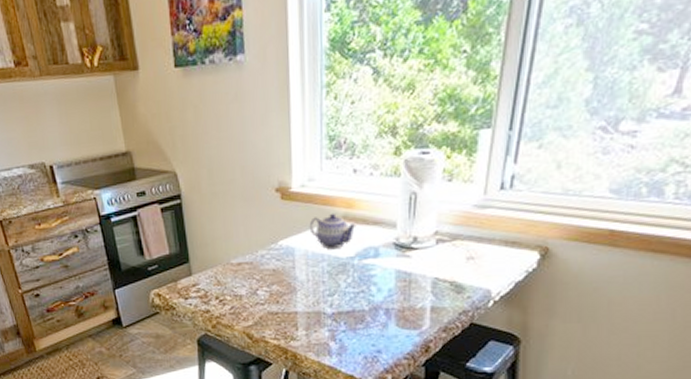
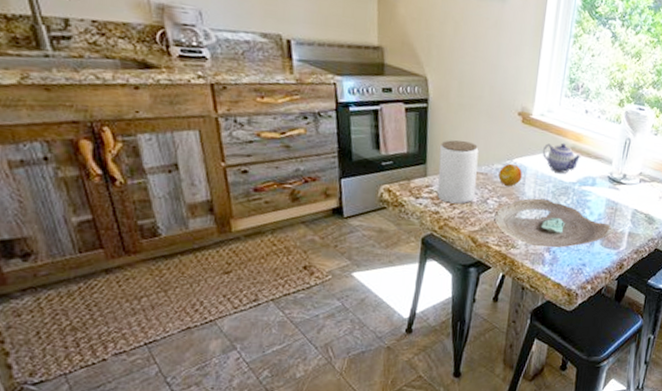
jar: none [199,231,244,300] -> present [437,140,479,204]
fruit: none [264,247,290,273] -> present [498,163,522,186]
decorative bowl: none [268,281,412,336] -> present [495,198,615,248]

